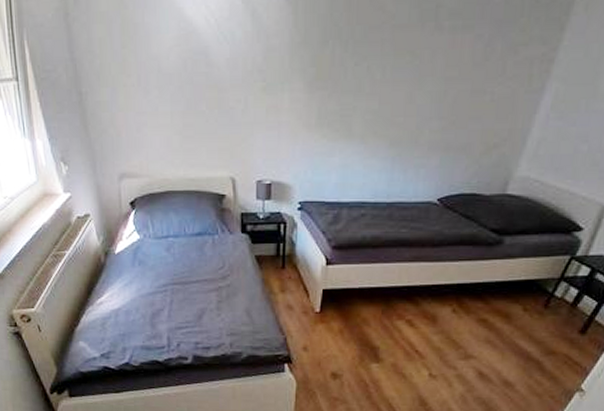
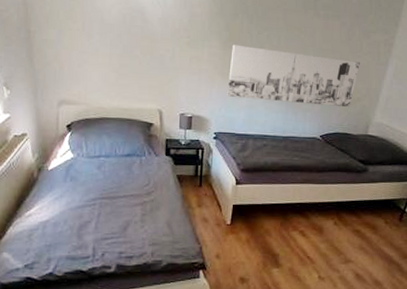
wall art: none [314,84,501,159] -> present [227,44,360,108]

